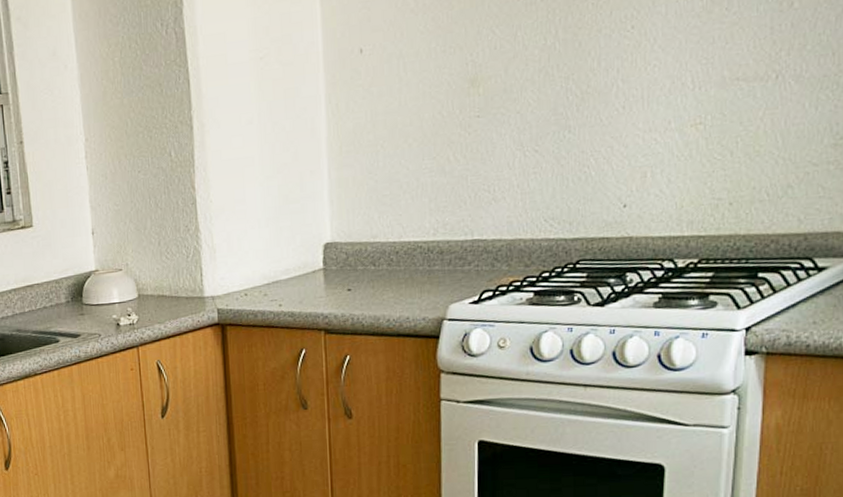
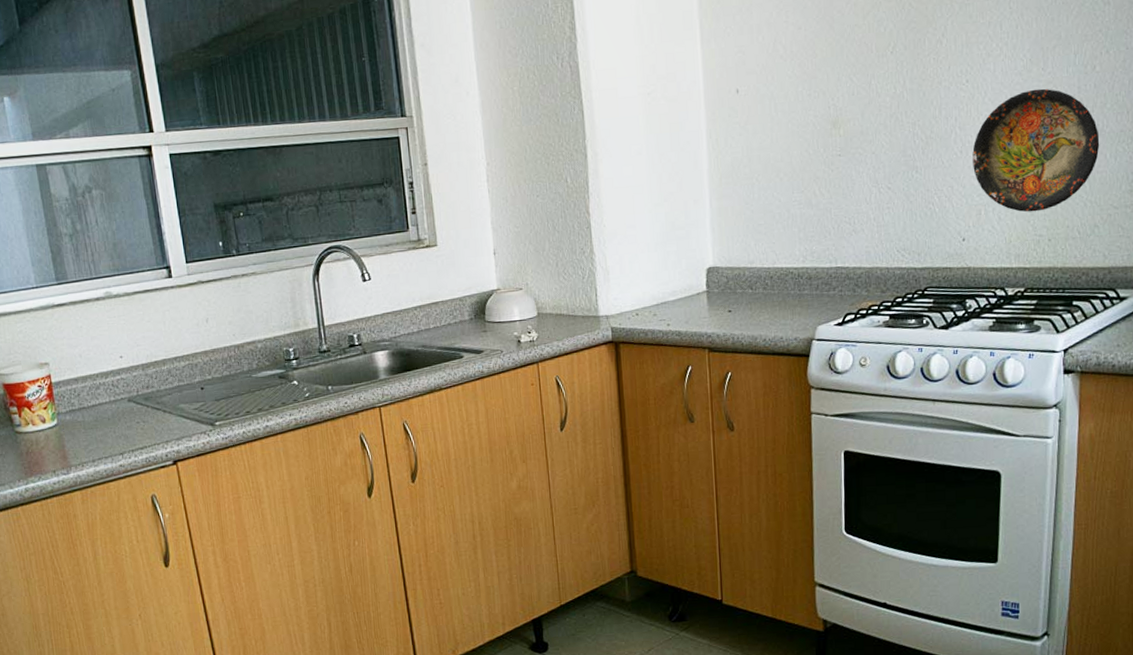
decorative plate: none [637,31,797,173] -> present [972,88,1100,212]

